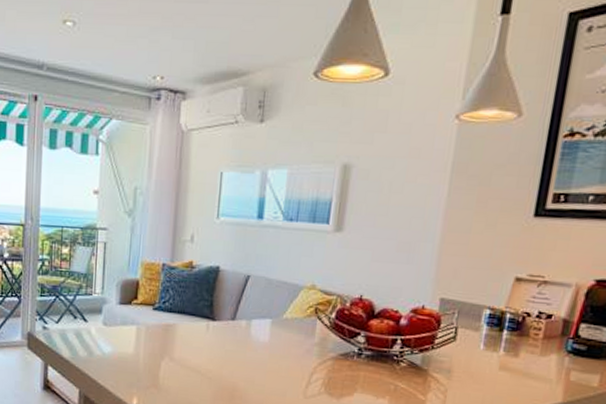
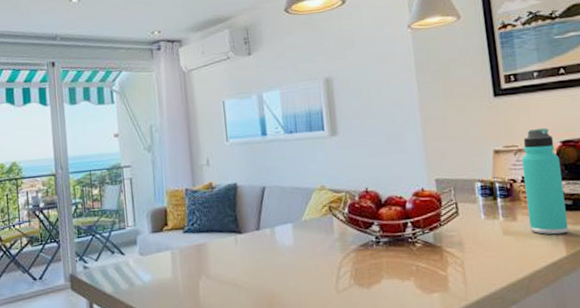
thermos bottle: none [531,260,589,380] -> present [521,127,569,235]

